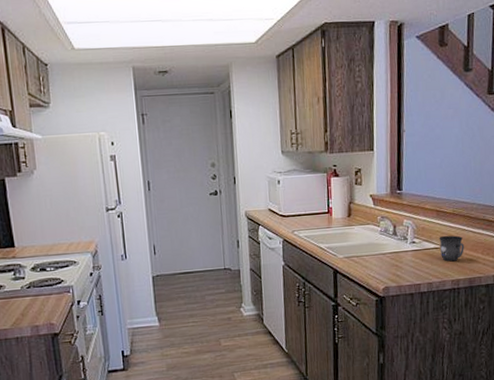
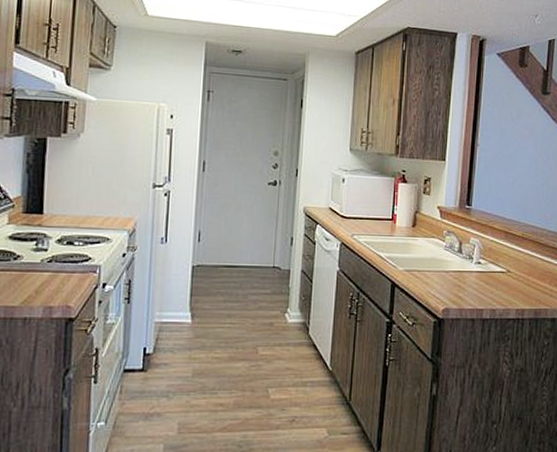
mug: present [439,235,464,262] -> none [506,259,531,289]

